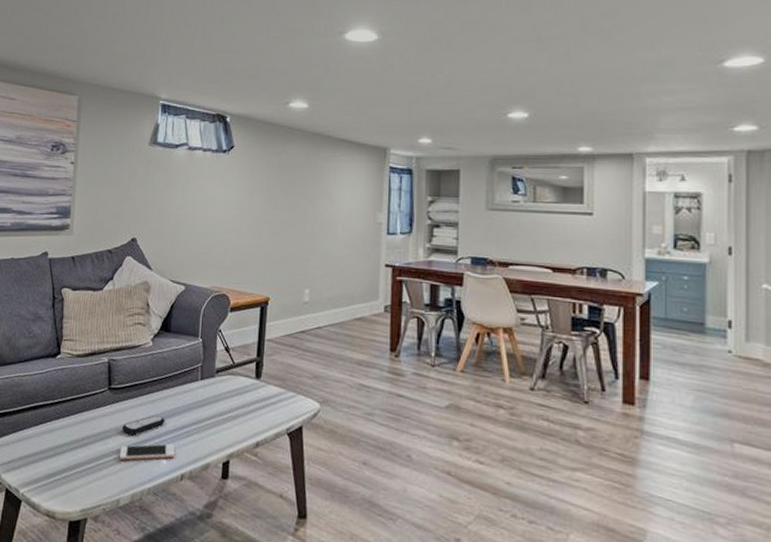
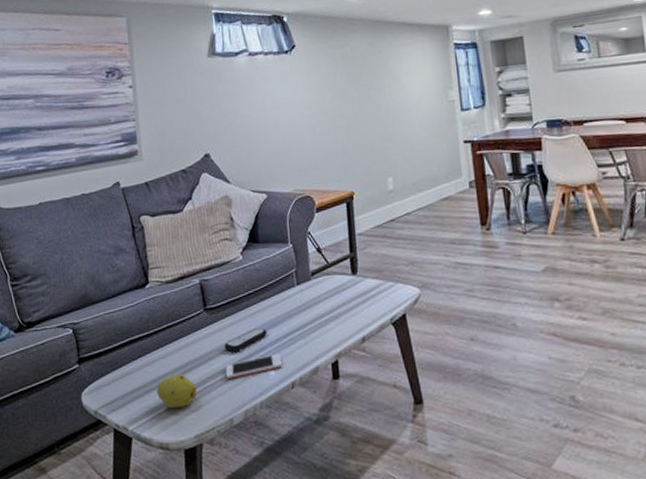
fruit: none [51,446,89,480] -> present [157,373,197,409]

